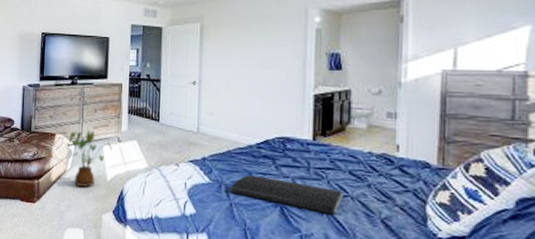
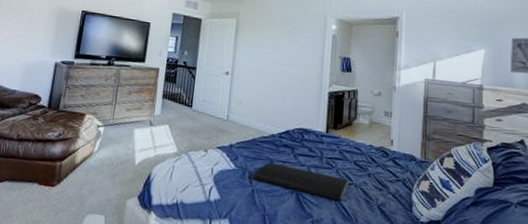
house plant: present [68,130,112,187] -> none [98,112,144,171]

